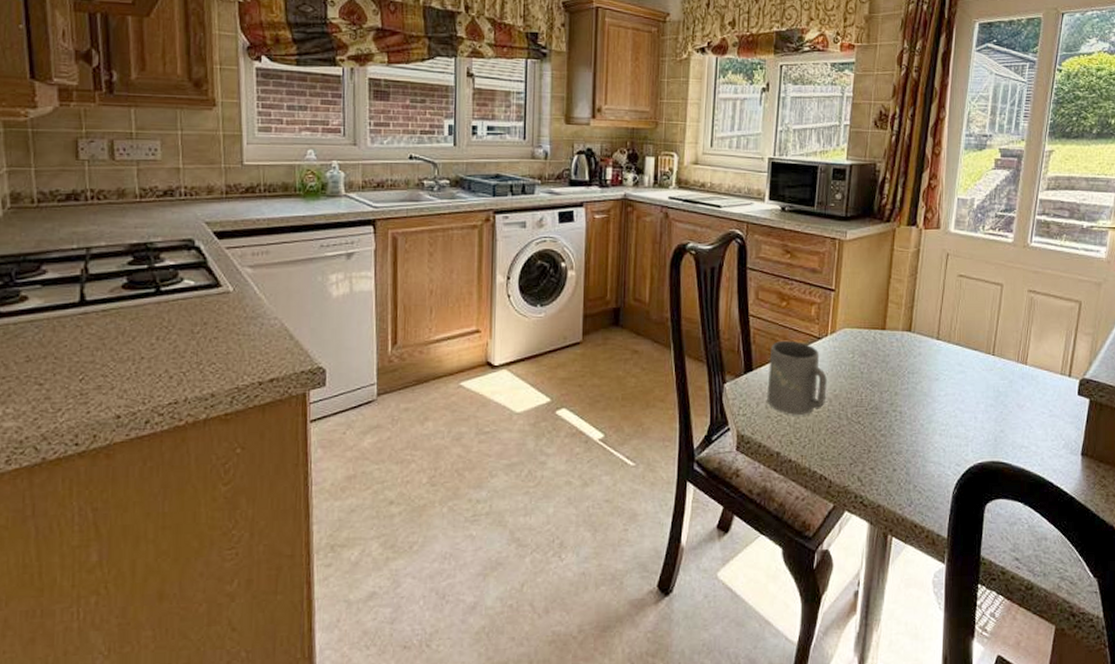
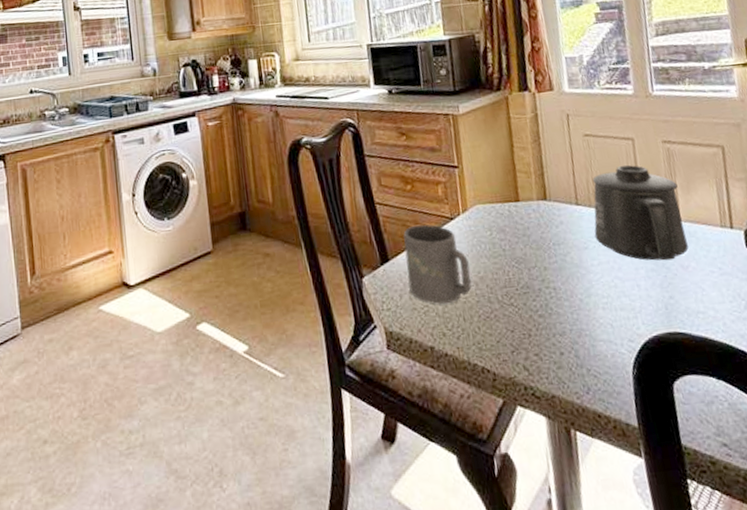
mug: none [947,308,1032,399] -> present [593,165,689,261]

